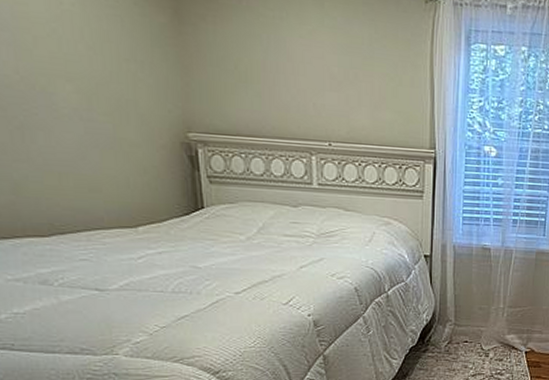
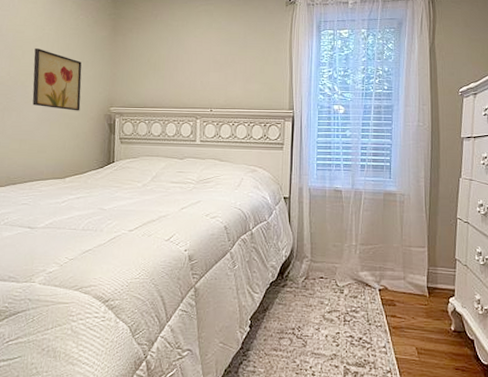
wall art: none [52,34,143,136] -> present [32,48,82,111]

